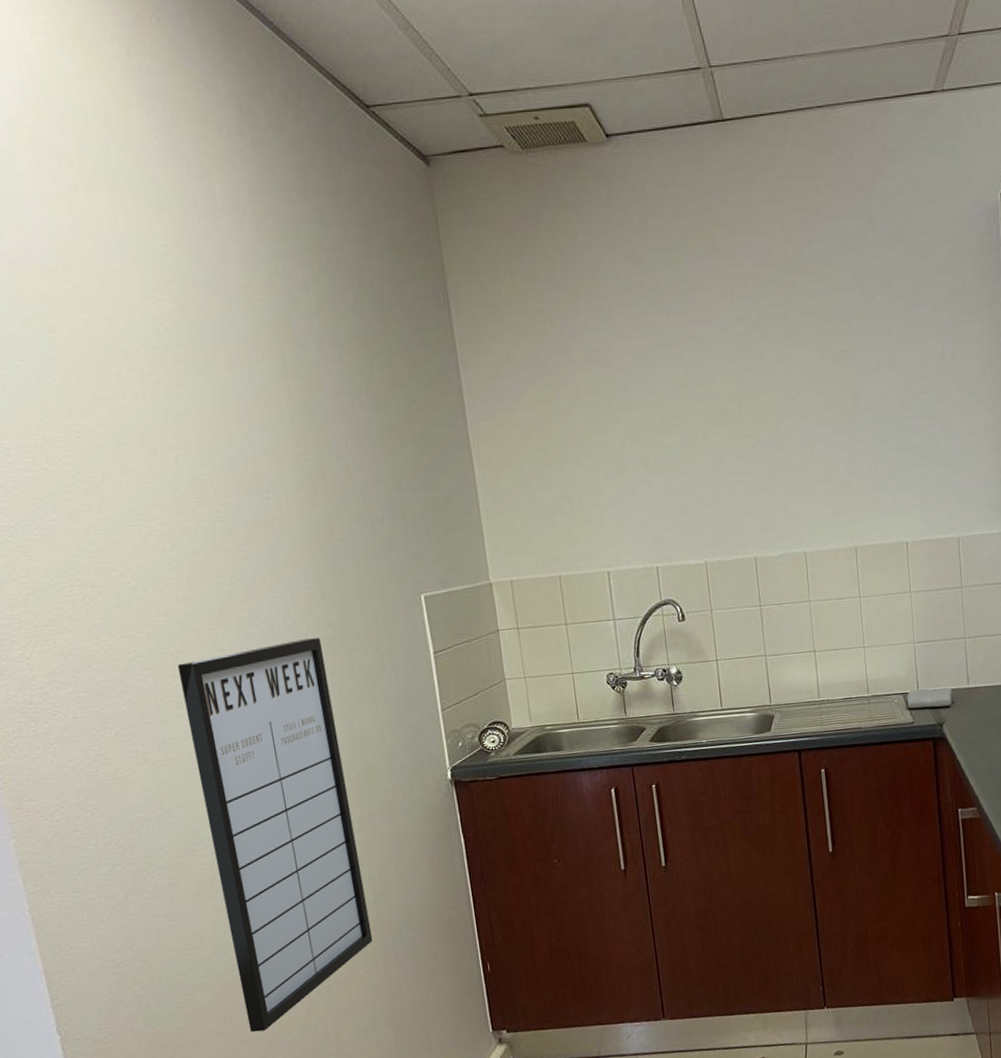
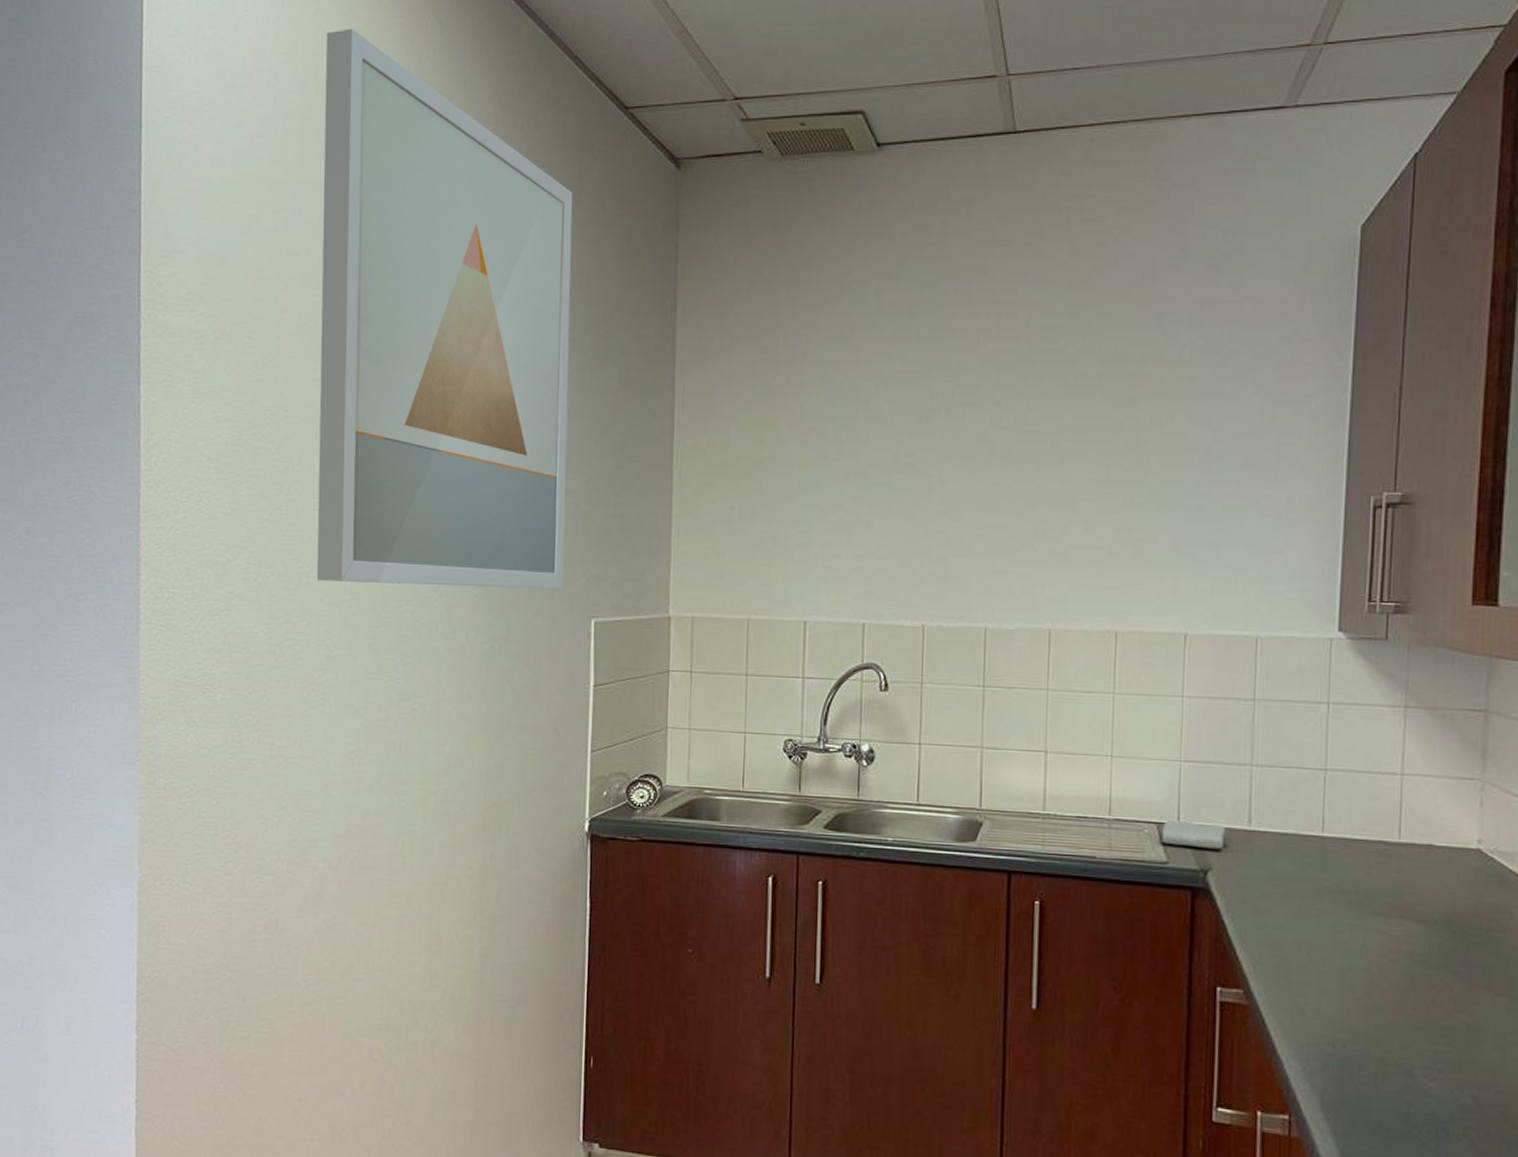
wall art: none [34,27,390,593] -> present [316,28,573,590]
writing board: present [177,638,373,1033] -> none [322,650,478,1080]

